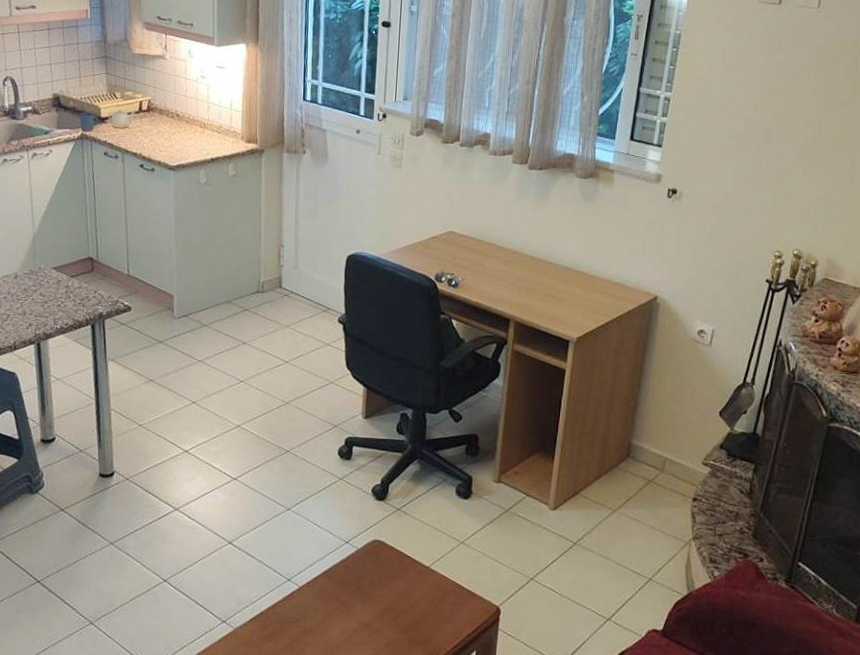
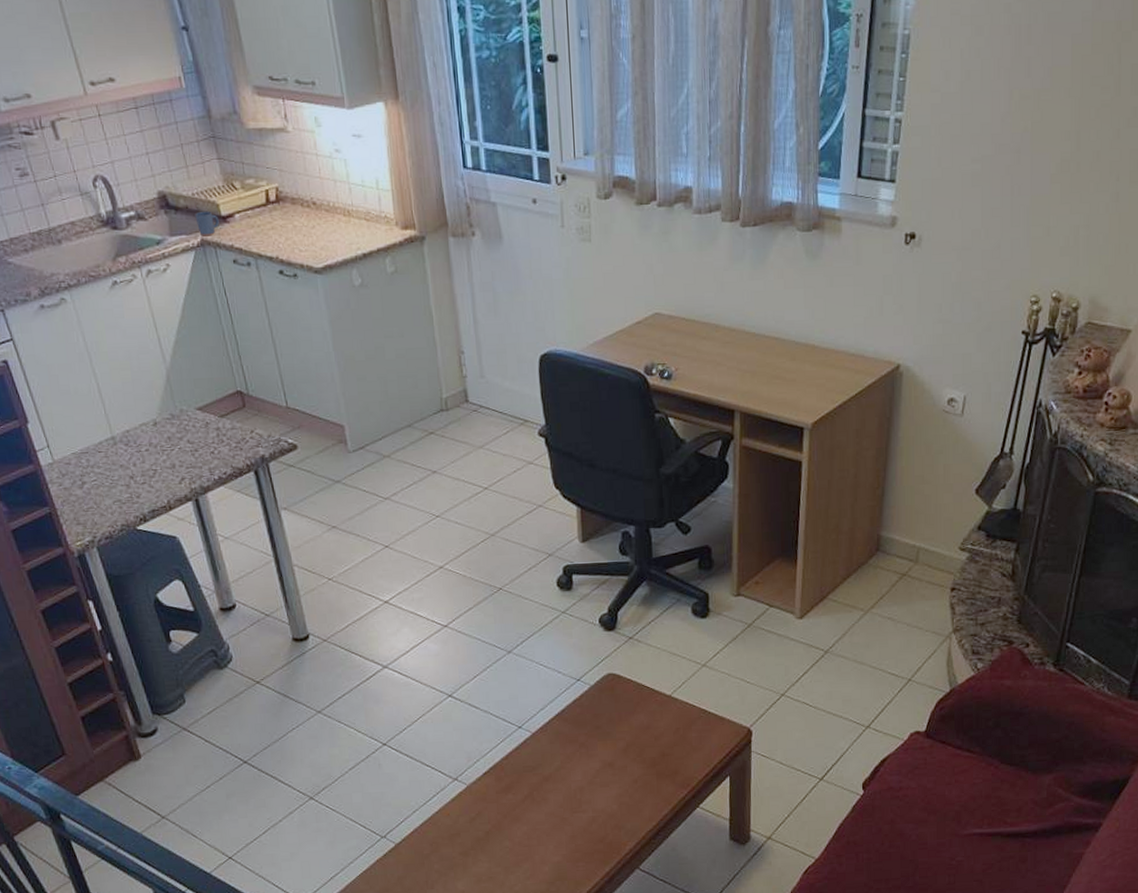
teapot: present [107,110,135,129] -> none [228,203,262,228]

